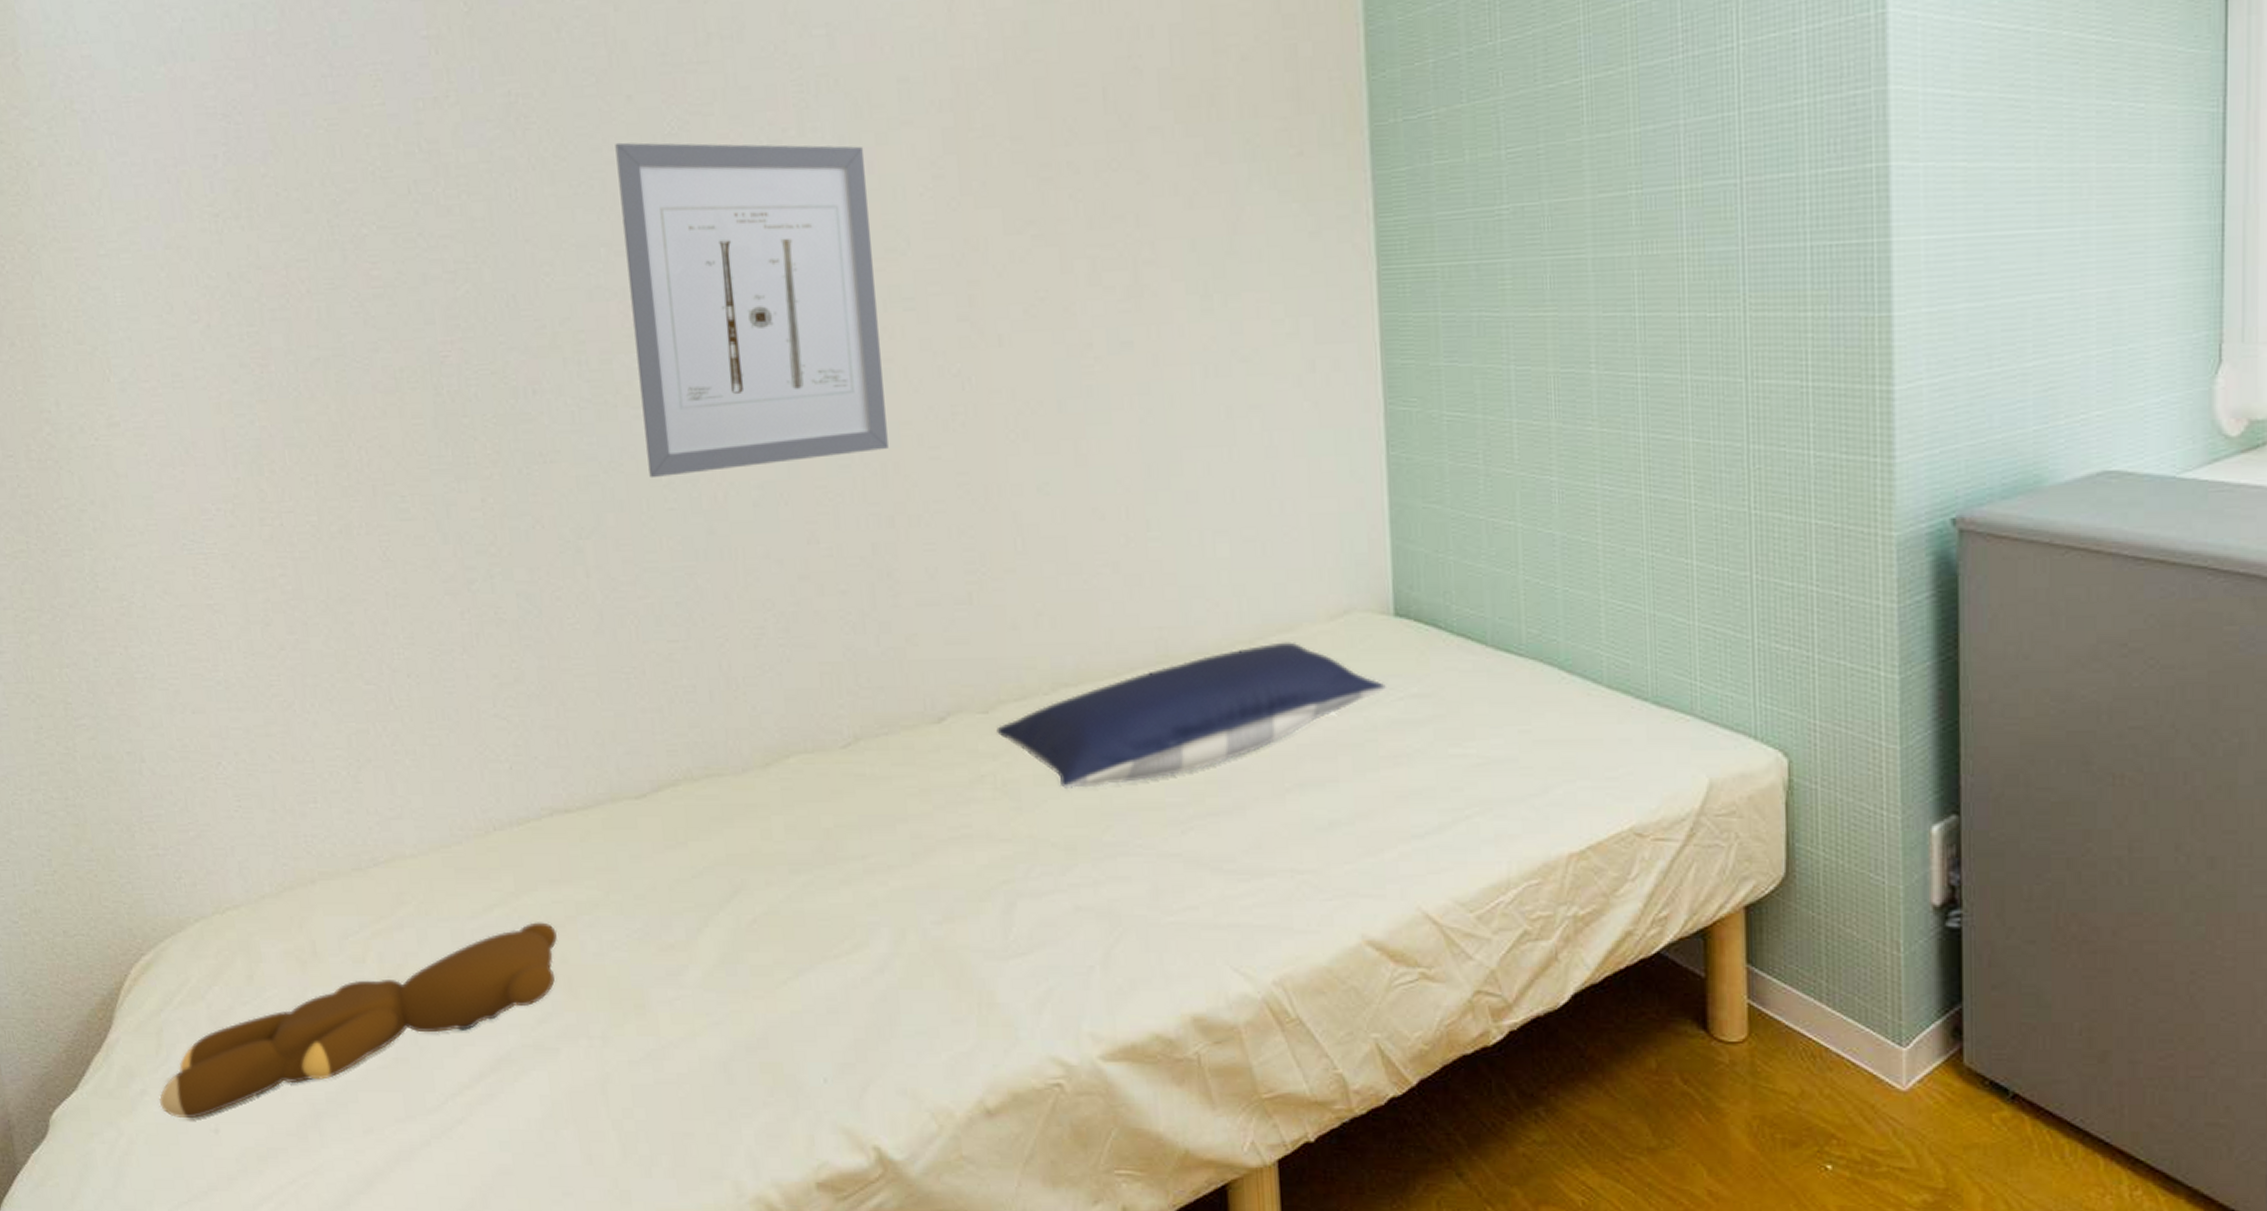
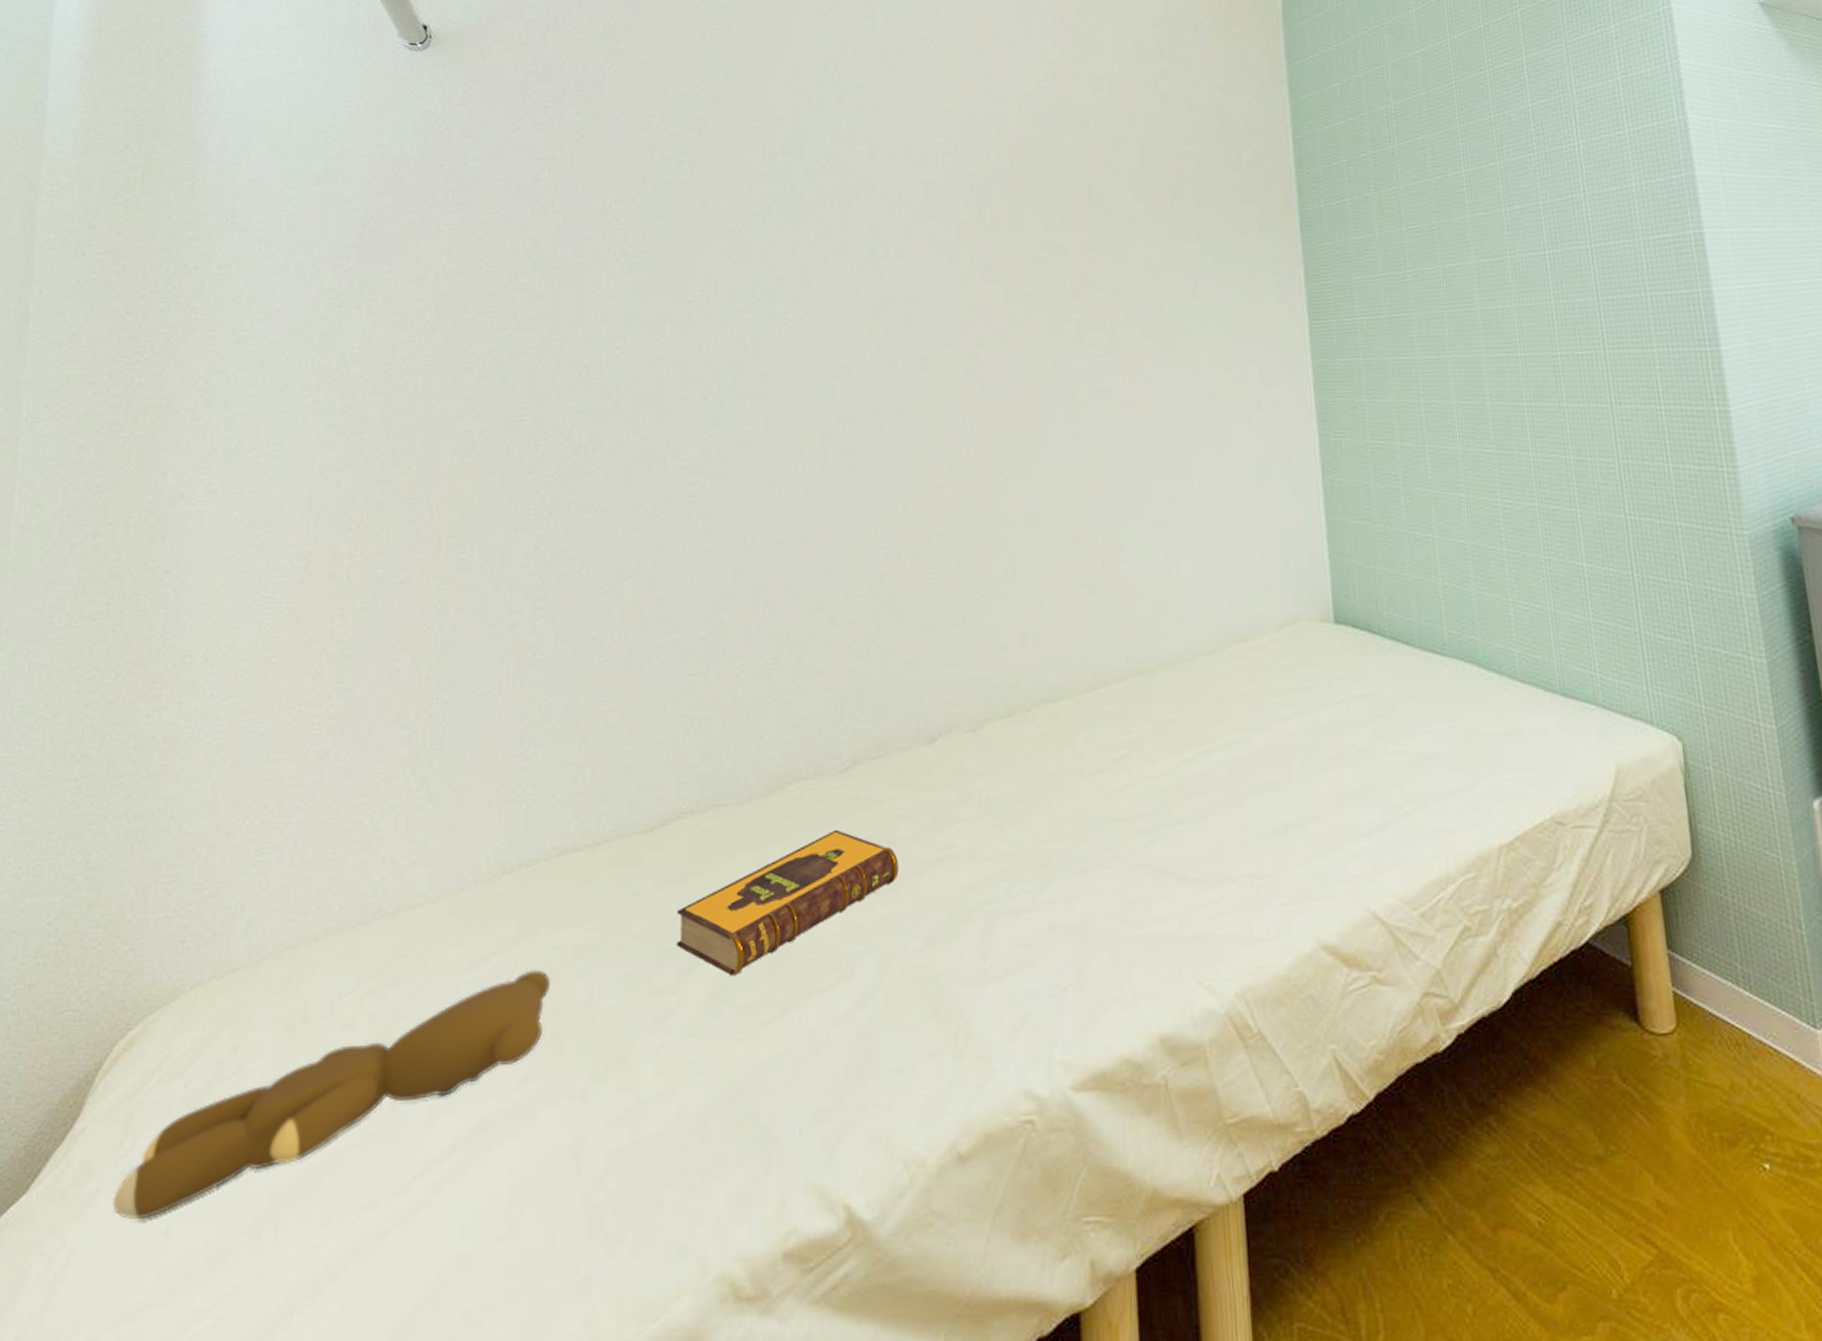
wall art: present [615,142,888,479] -> none [688,236,899,523]
hardback book: none [679,804,911,938] -> present [676,829,899,977]
pillow: present [996,641,1386,788] -> none [983,651,1330,803]

